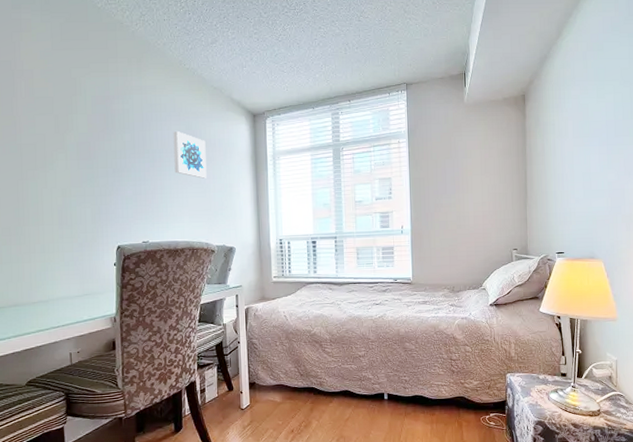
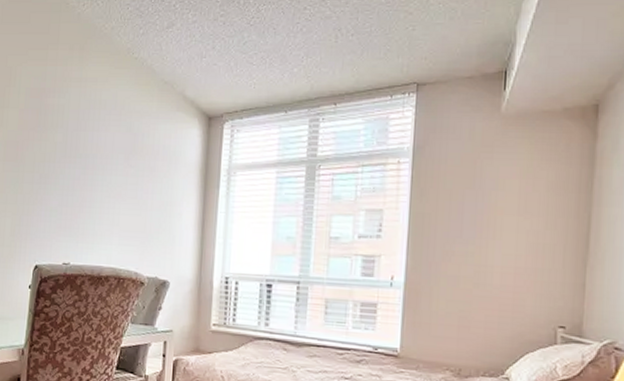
wall art: present [173,131,207,179] -> none [108,134,148,193]

